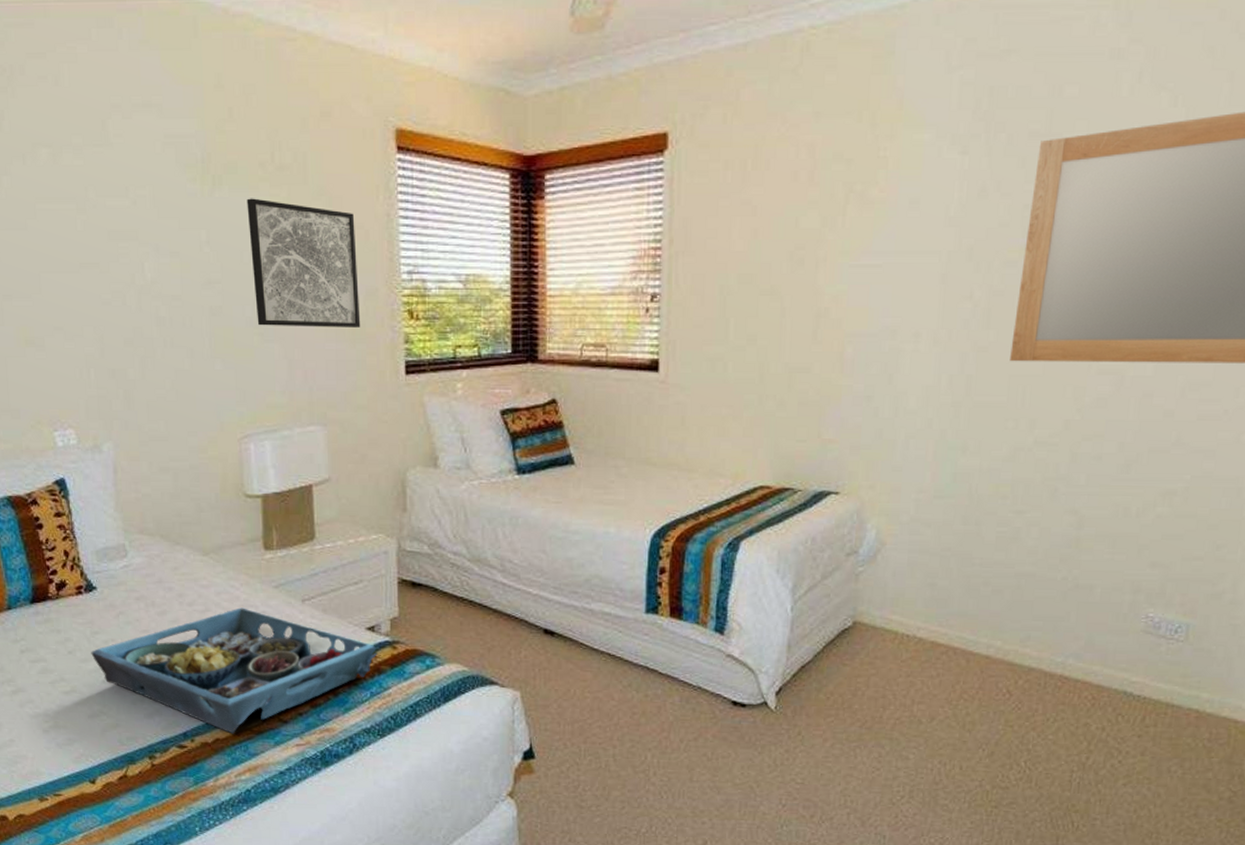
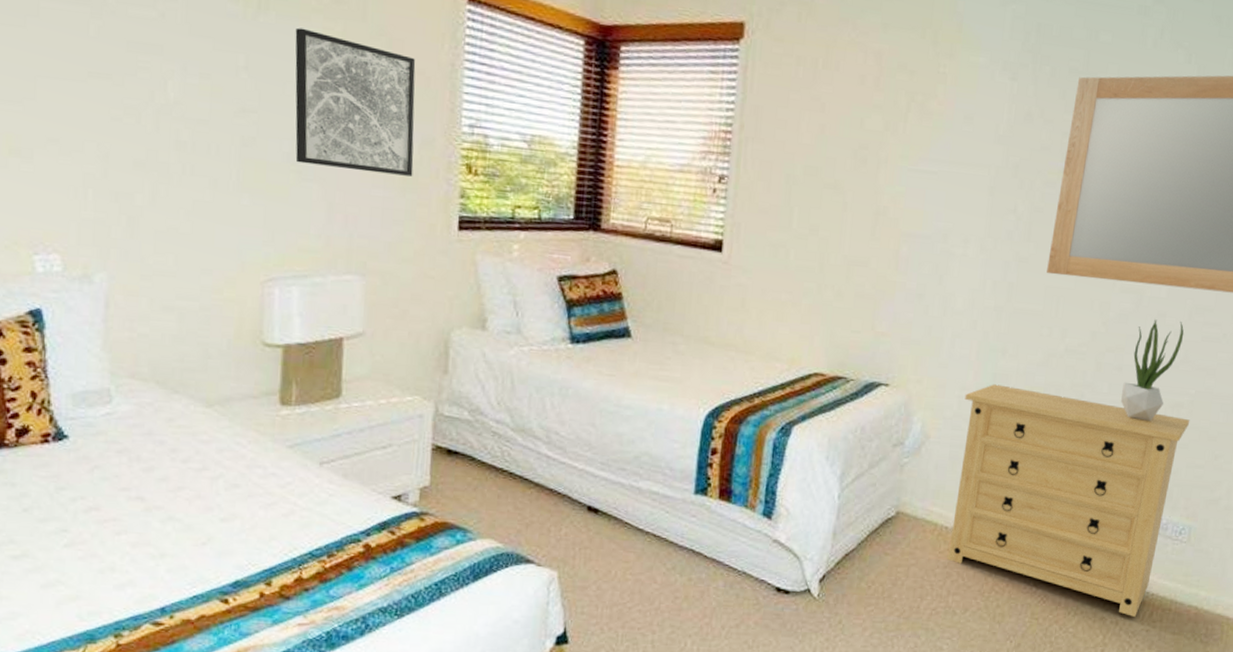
serving tray: present [91,608,378,734] -> none [52,467,402,610]
dresser: none [911,484,1185,722] -> present [948,384,1190,617]
potted plant: none [1101,401,1176,513] -> present [1121,319,1184,421]

